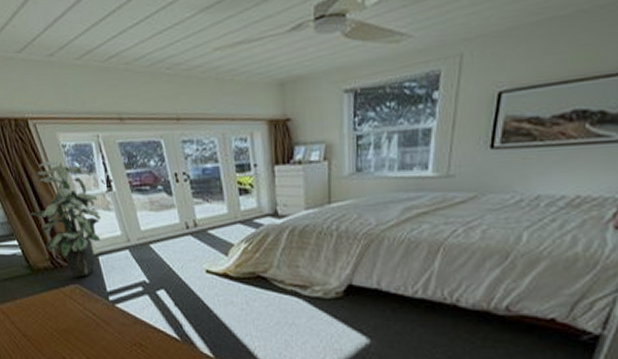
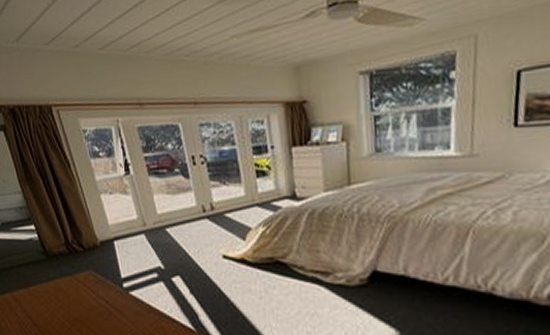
indoor plant: present [31,161,101,278] -> none [49,145,118,263]

